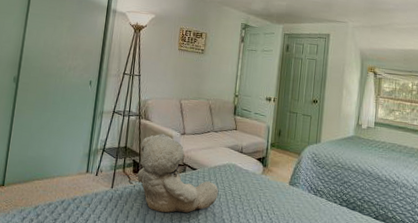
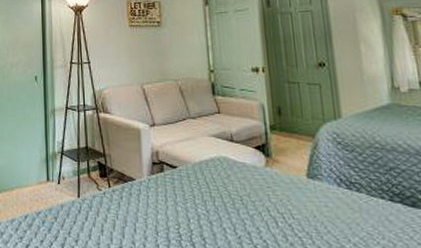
teddy bear: present [137,133,219,213] -> none [104,127,212,224]

